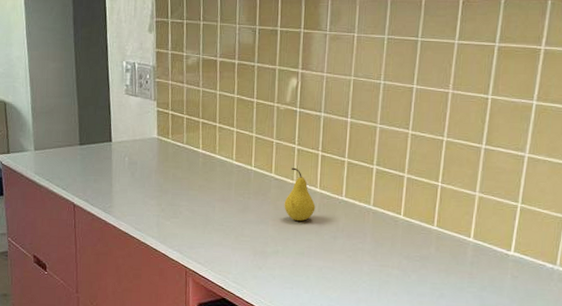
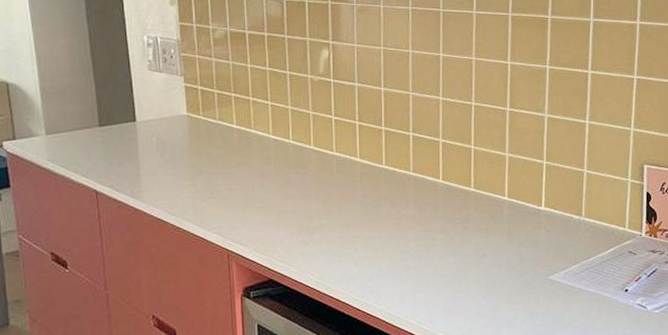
fruit: present [284,167,316,221] -> none [326,138,357,192]

